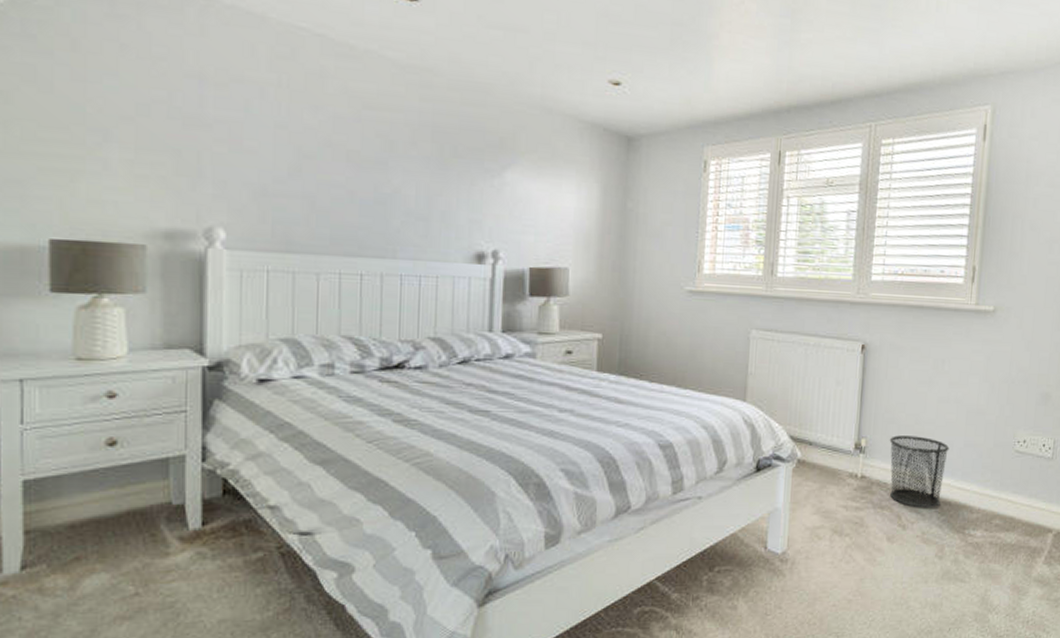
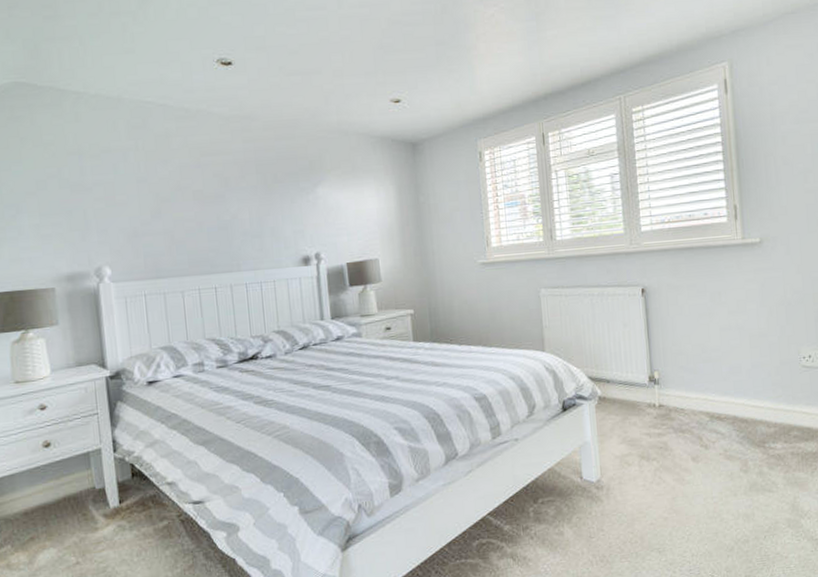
waste bin: present [889,435,950,508] -> none [680,363,738,429]

